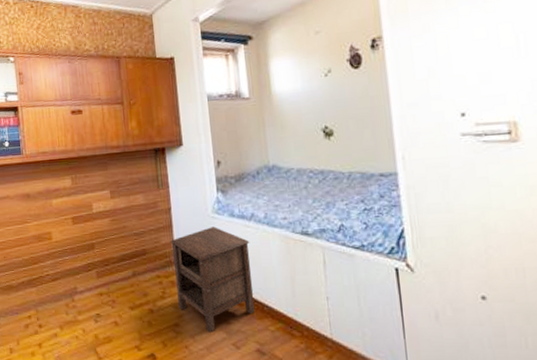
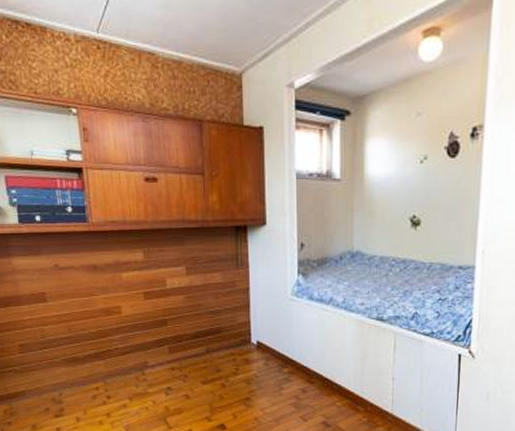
nightstand: present [170,226,256,333] -> none [246,309,326,407]

